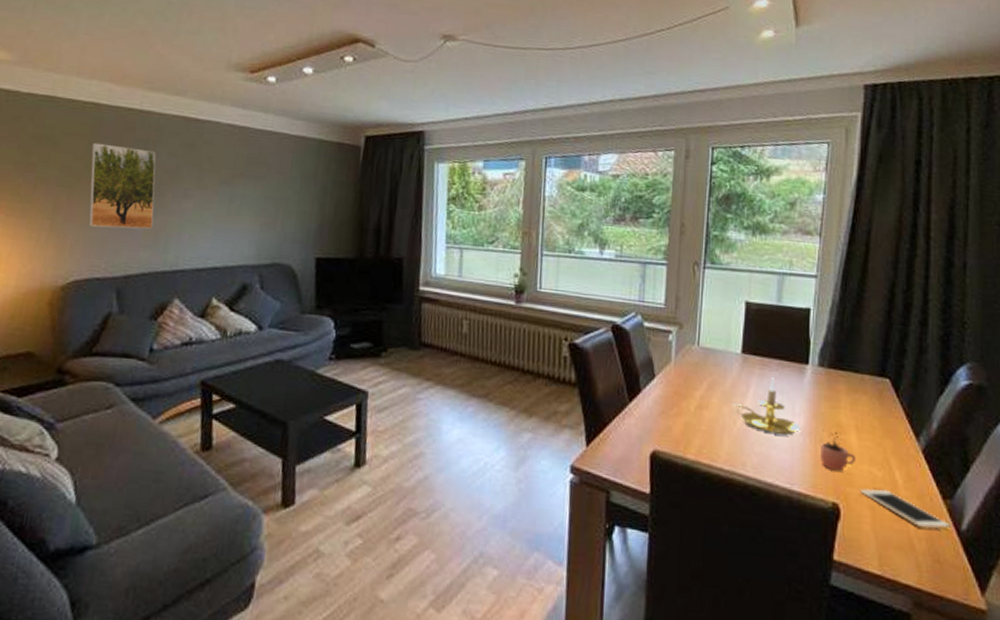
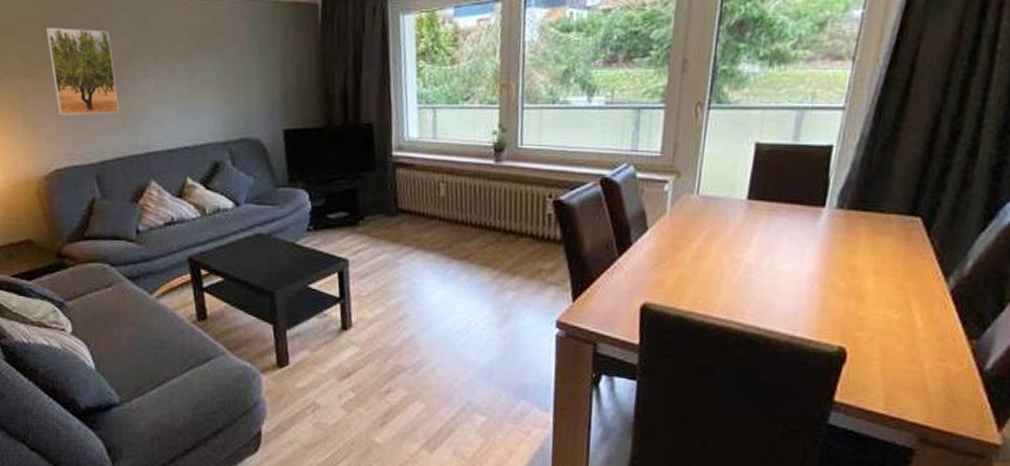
candle holder: present [733,377,801,435] -> none [734,223,810,281]
cocoa: present [820,430,857,471] -> none [829,275,872,316]
cell phone: present [859,489,950,529] -> none [871,332,972,369]

